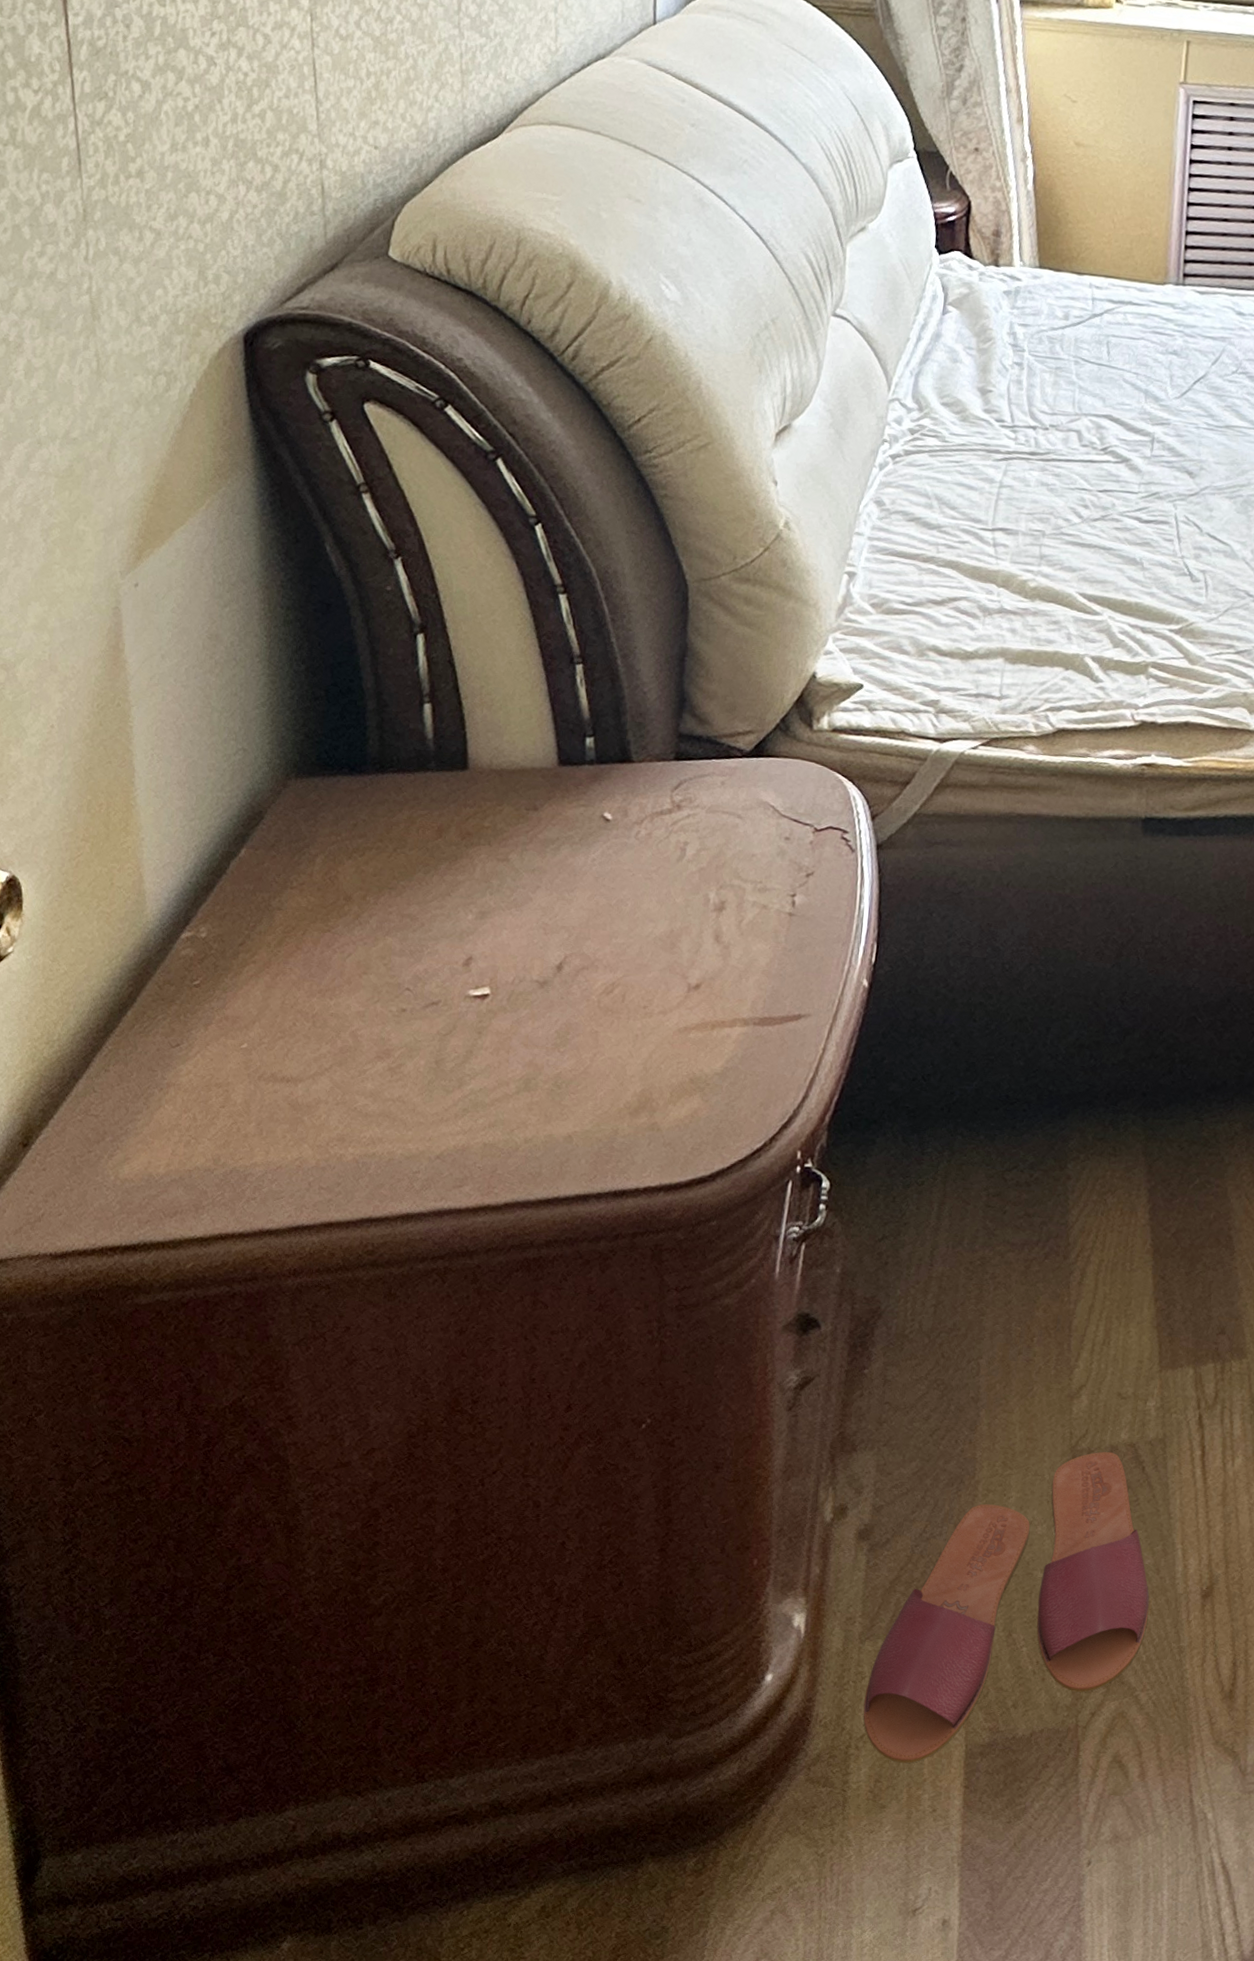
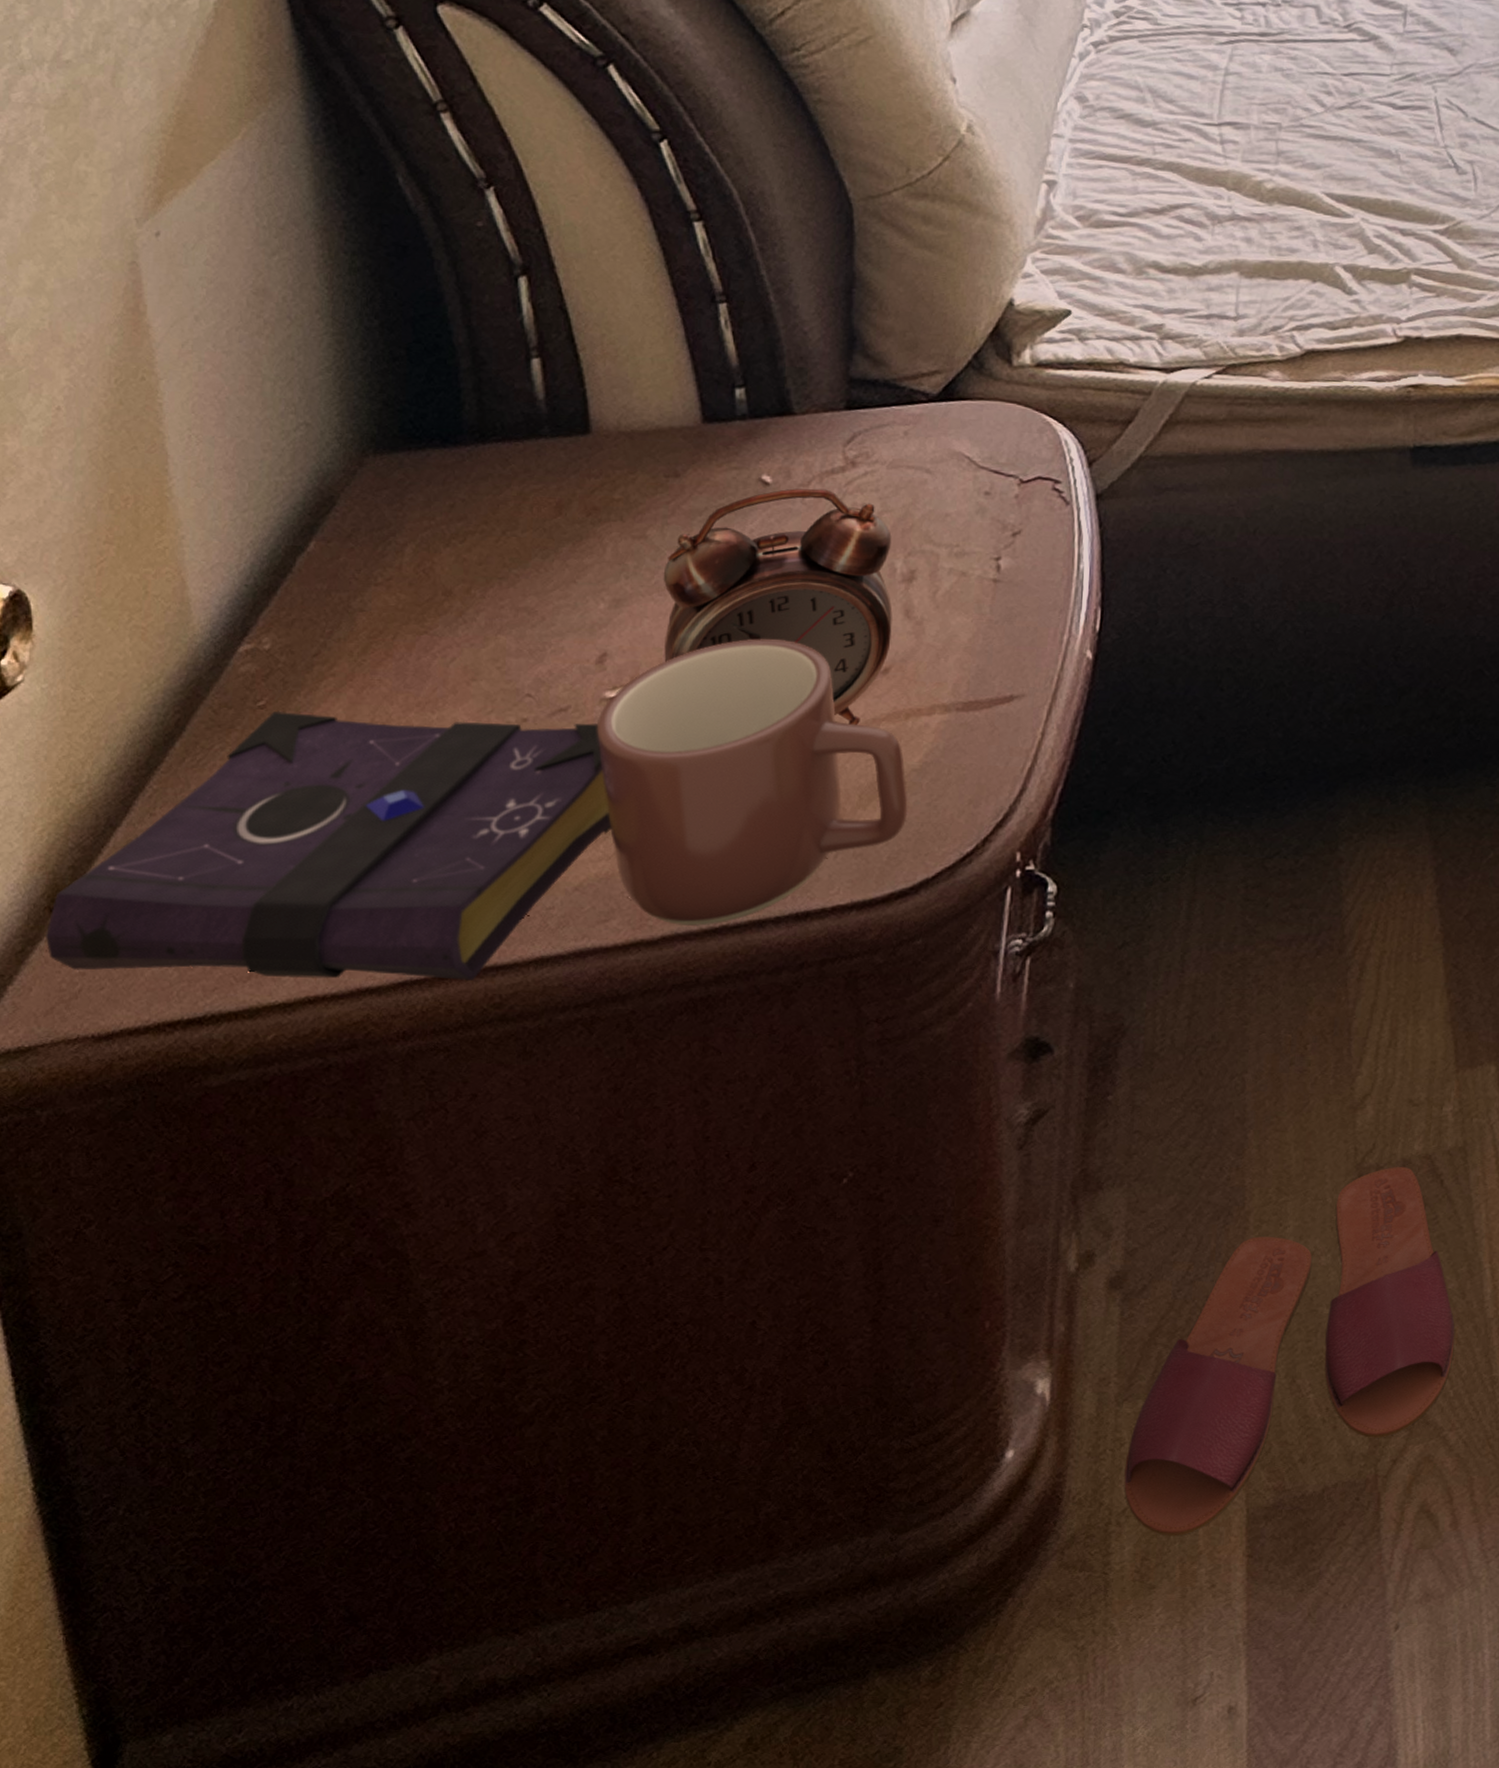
book: none [18,989,469,1230] -> present [44,710,612,982]
mug: none [461,952,711,1197] -> present [596,639,908,927]
alarm clock: none [517,825,707,1032] -> present [663,488,892,725]

